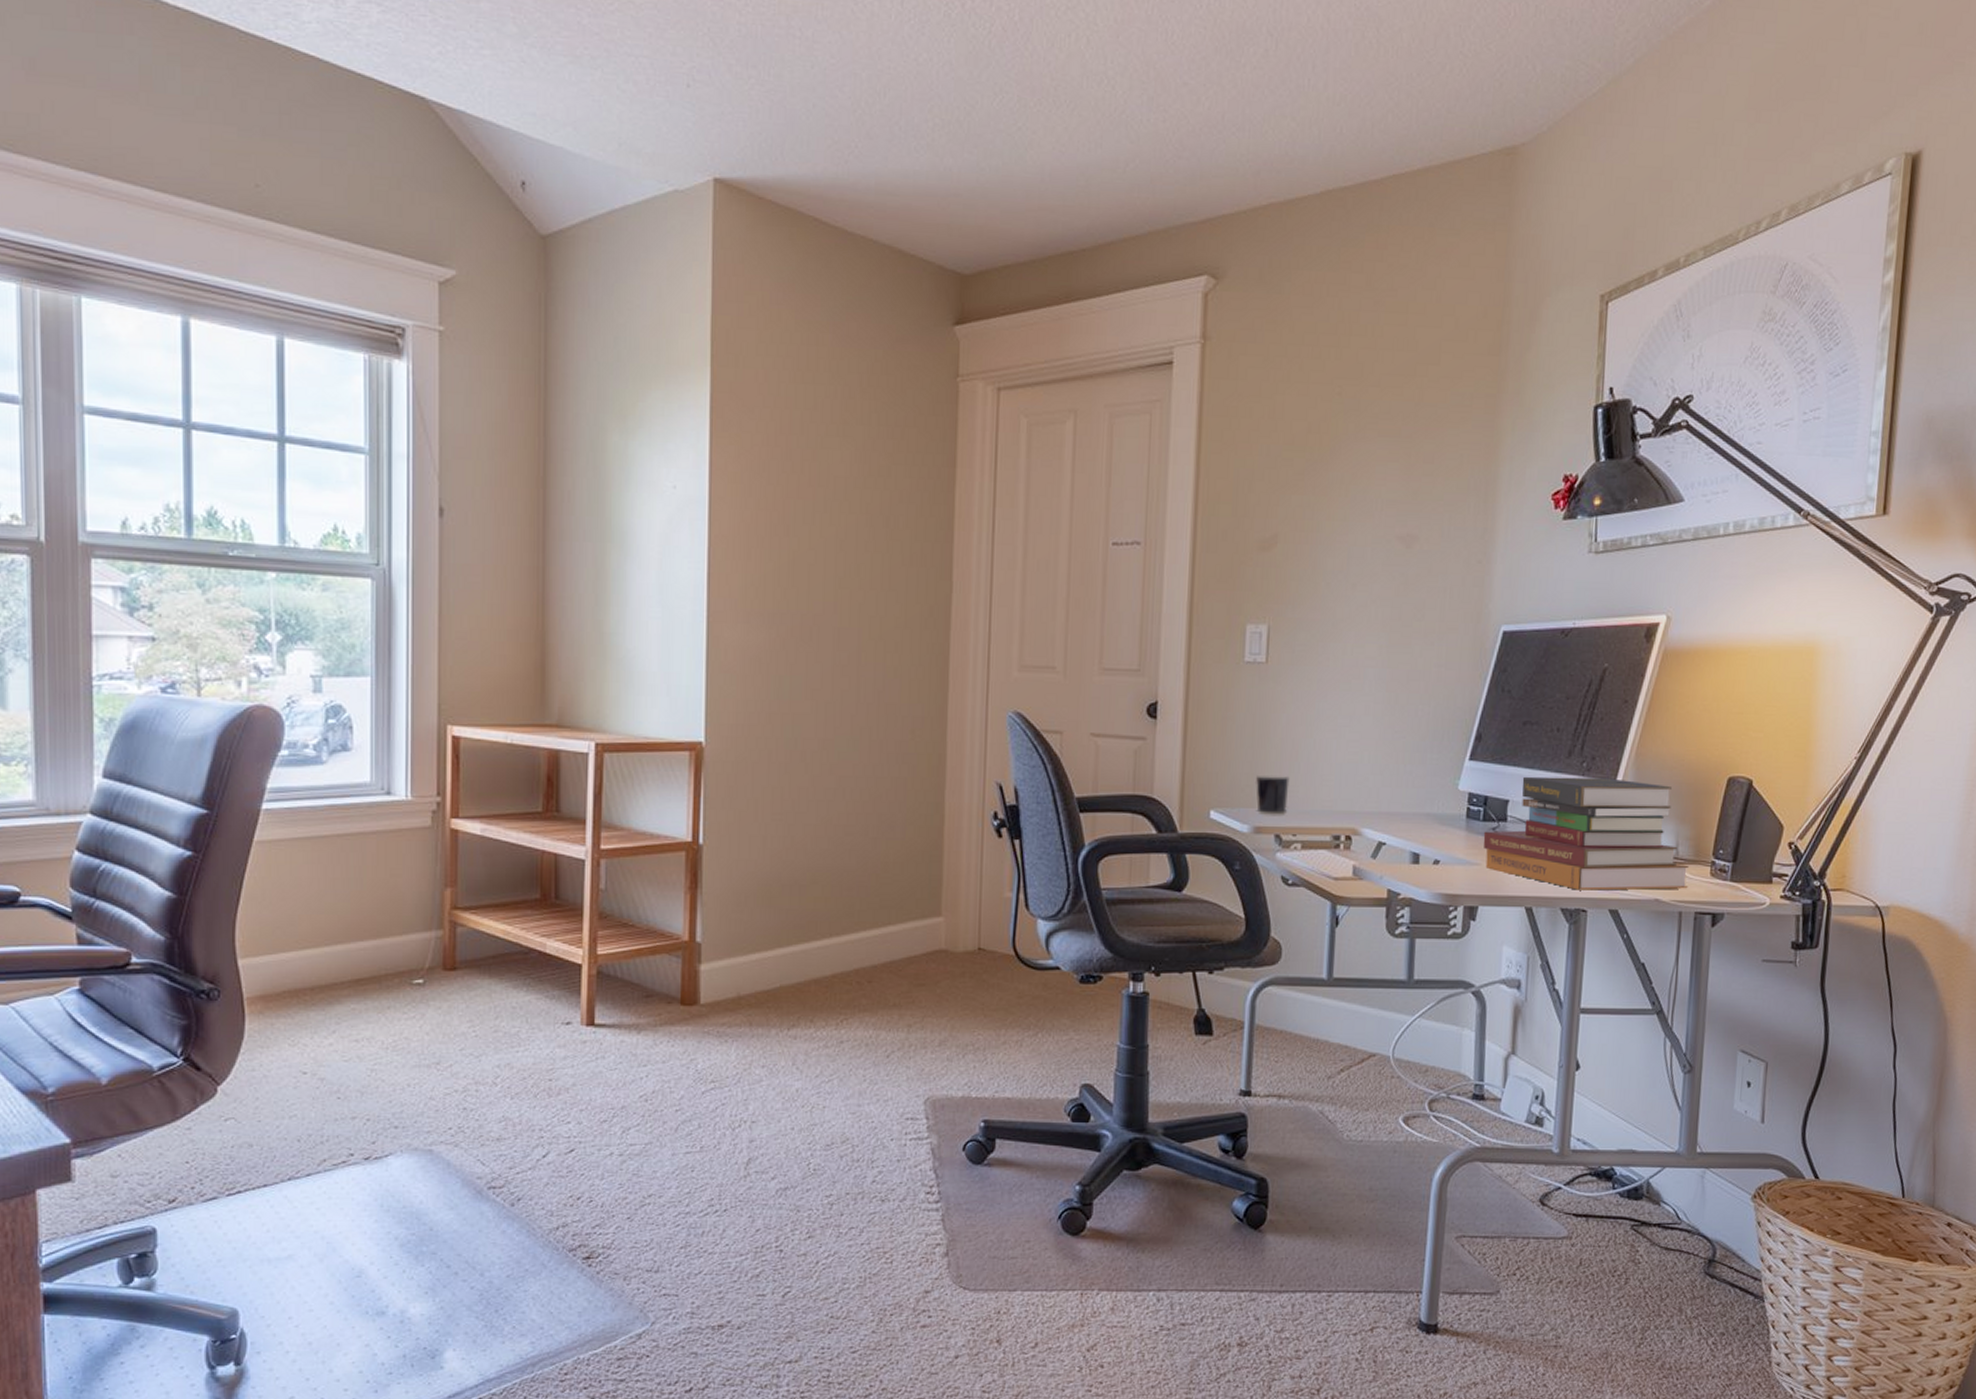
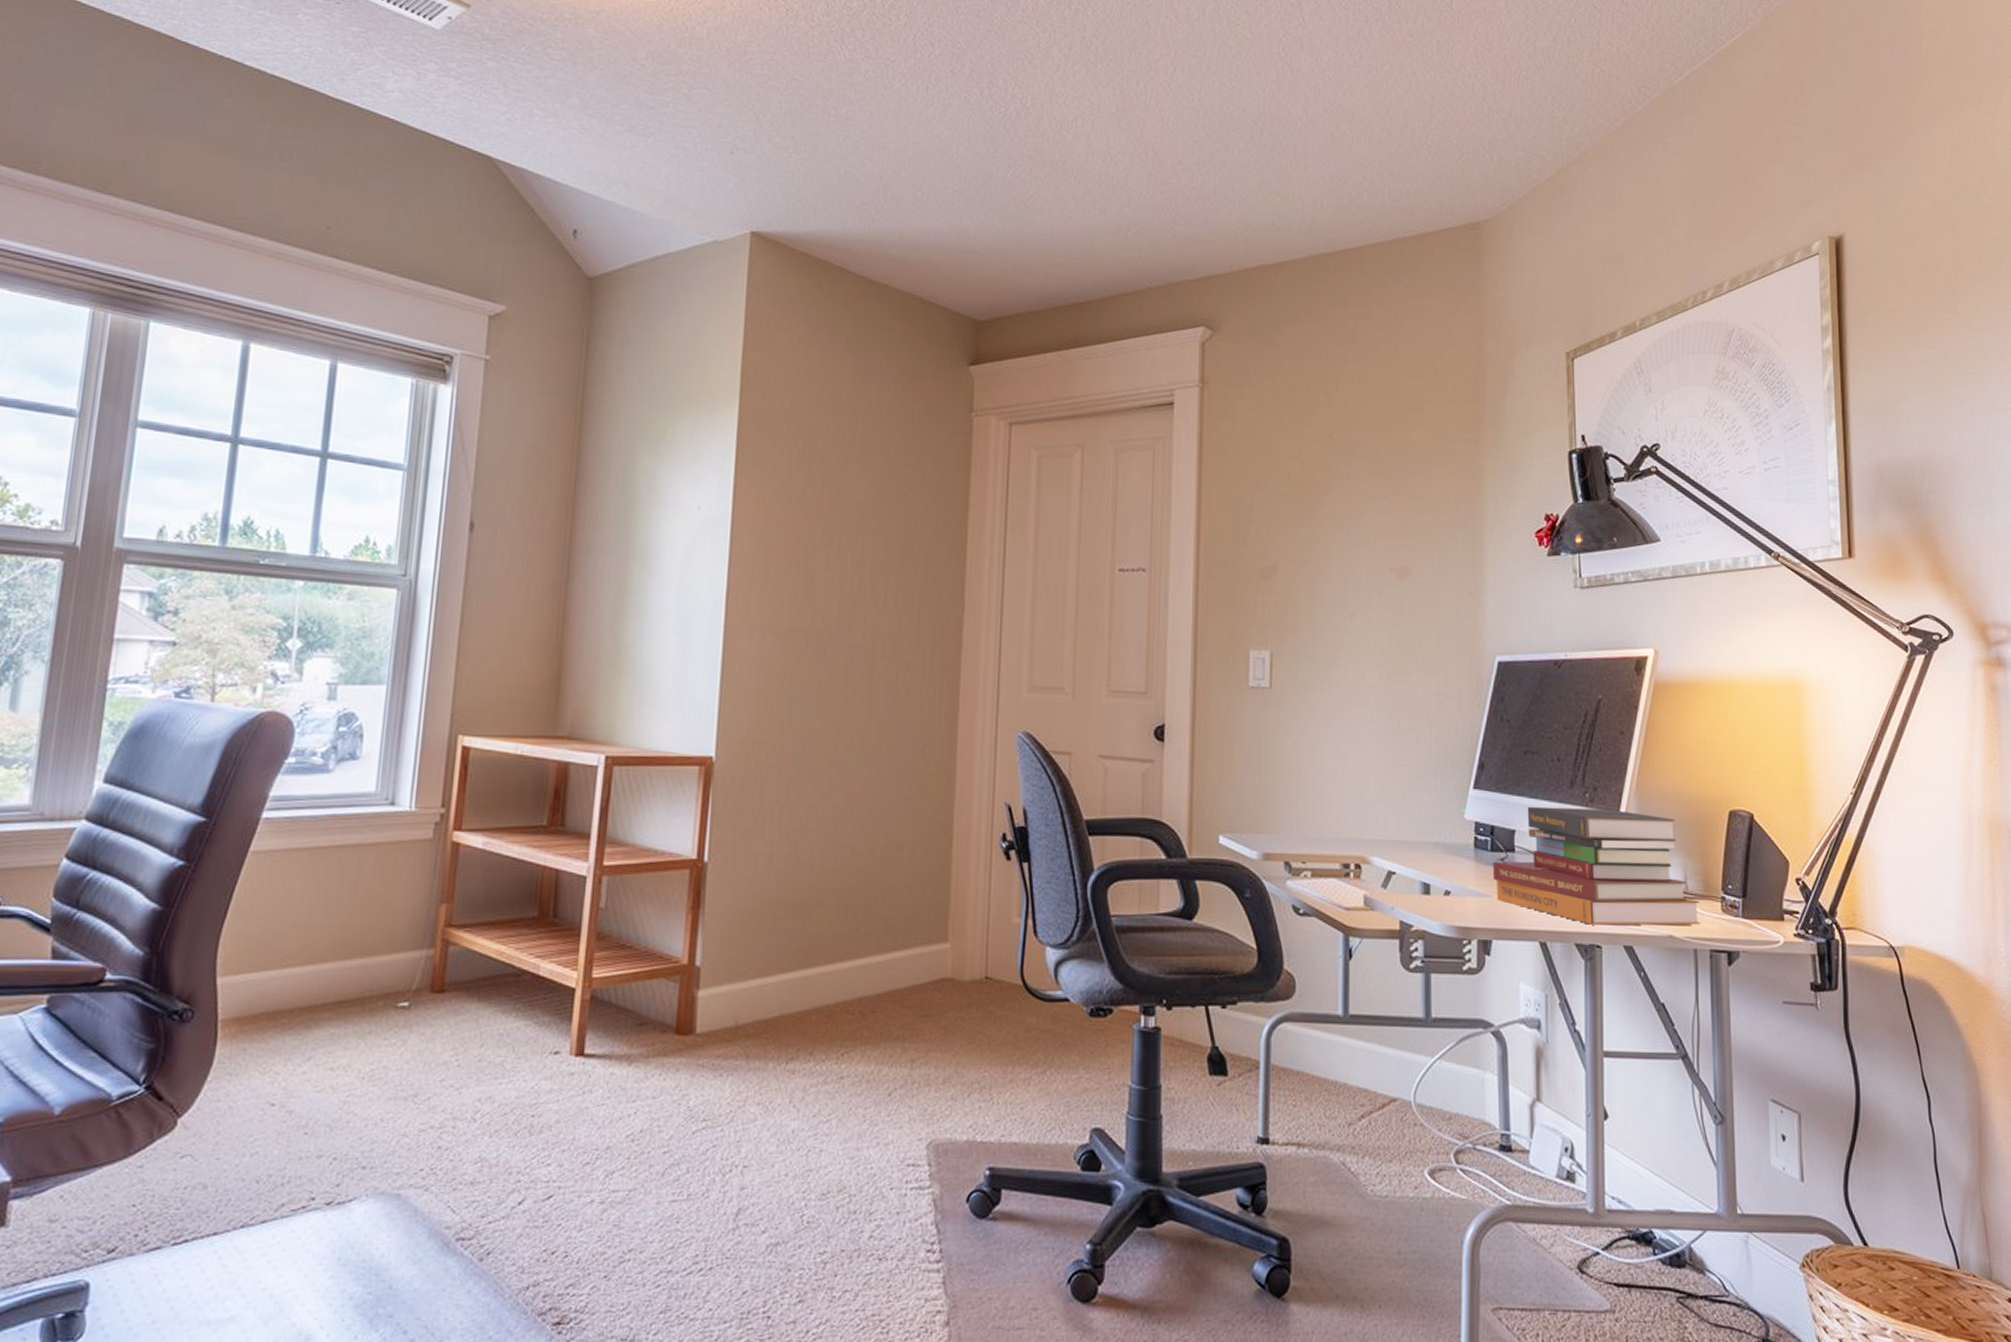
mug: present [1256,775,1290,816] -> none [1264,800,1297,843]

